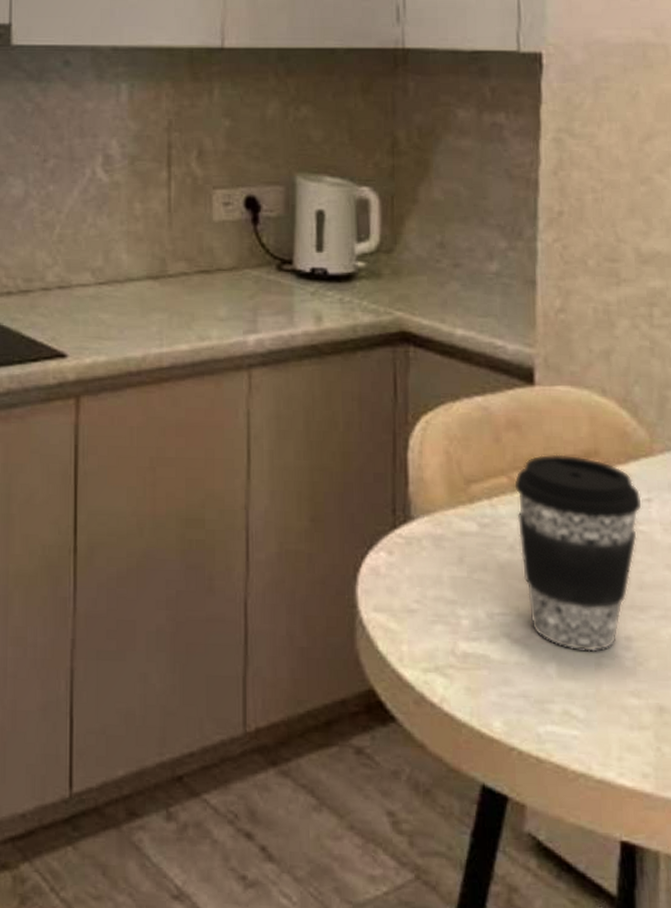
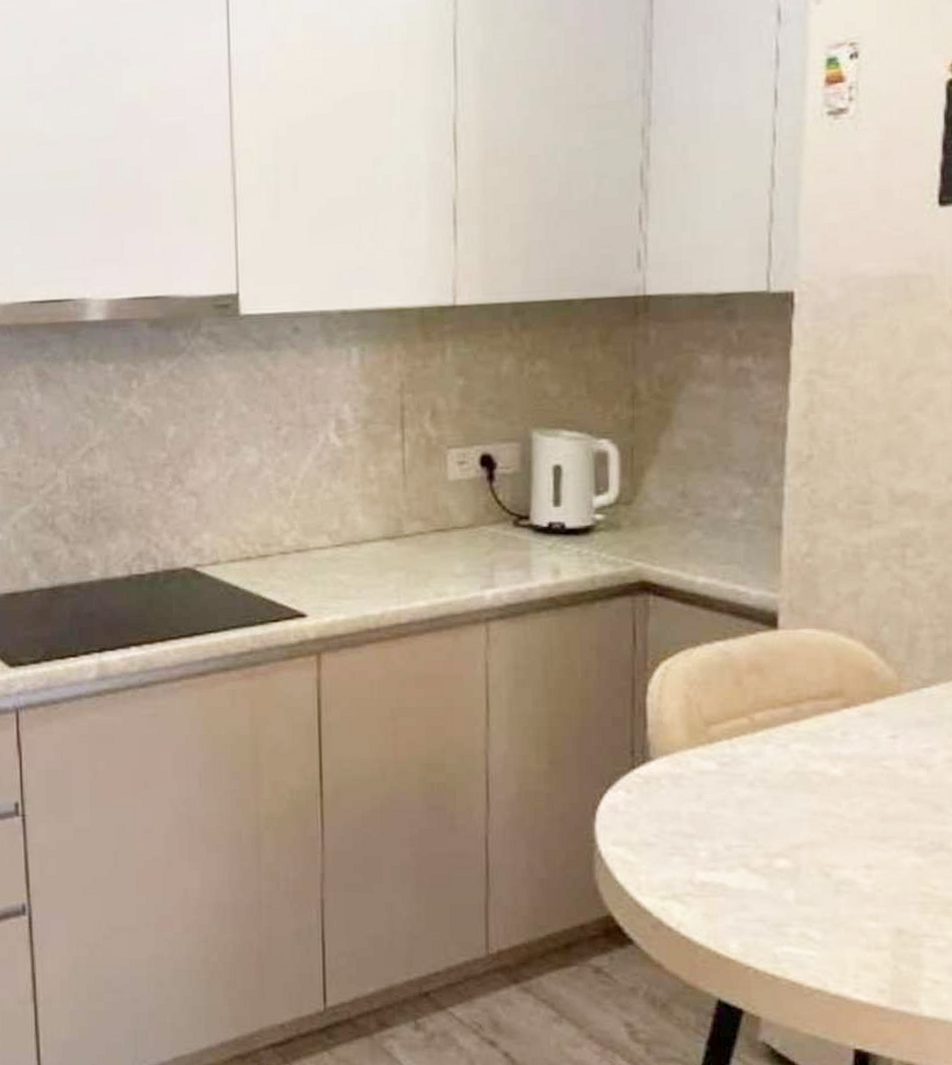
coffee cup: present [514,454,642,652] -> none [755,695,887,880]

